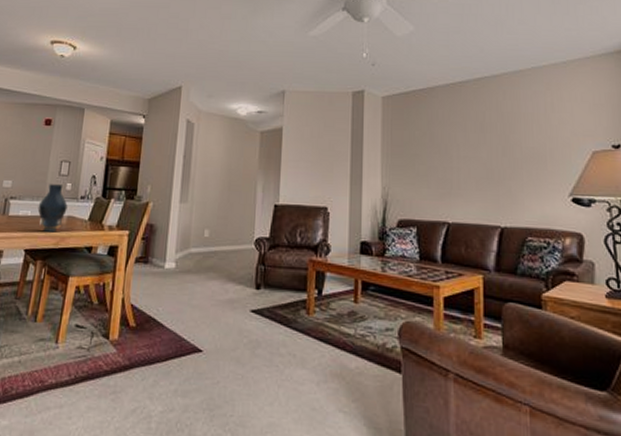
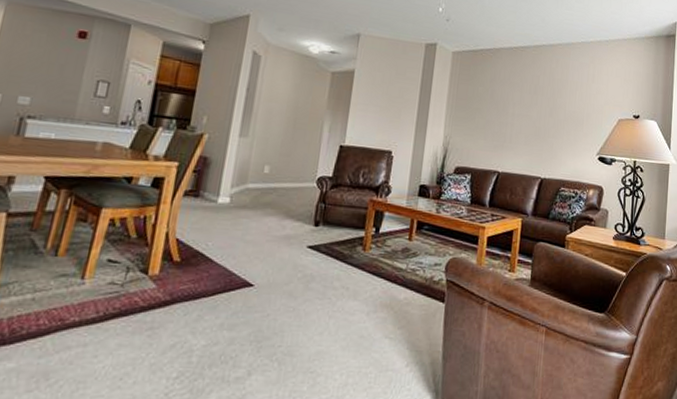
vase: present [37,184,68,233] -> none [64,105,104,160]

